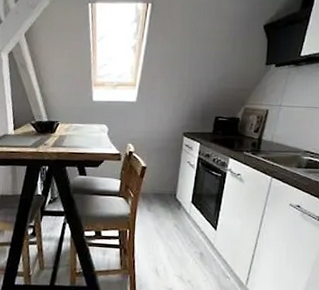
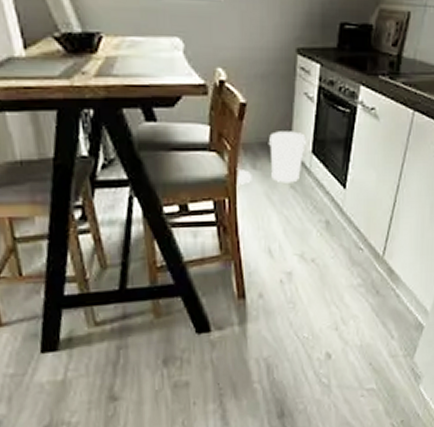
bucket: none [136,186,187,223] -> present [236,131,306,185]

